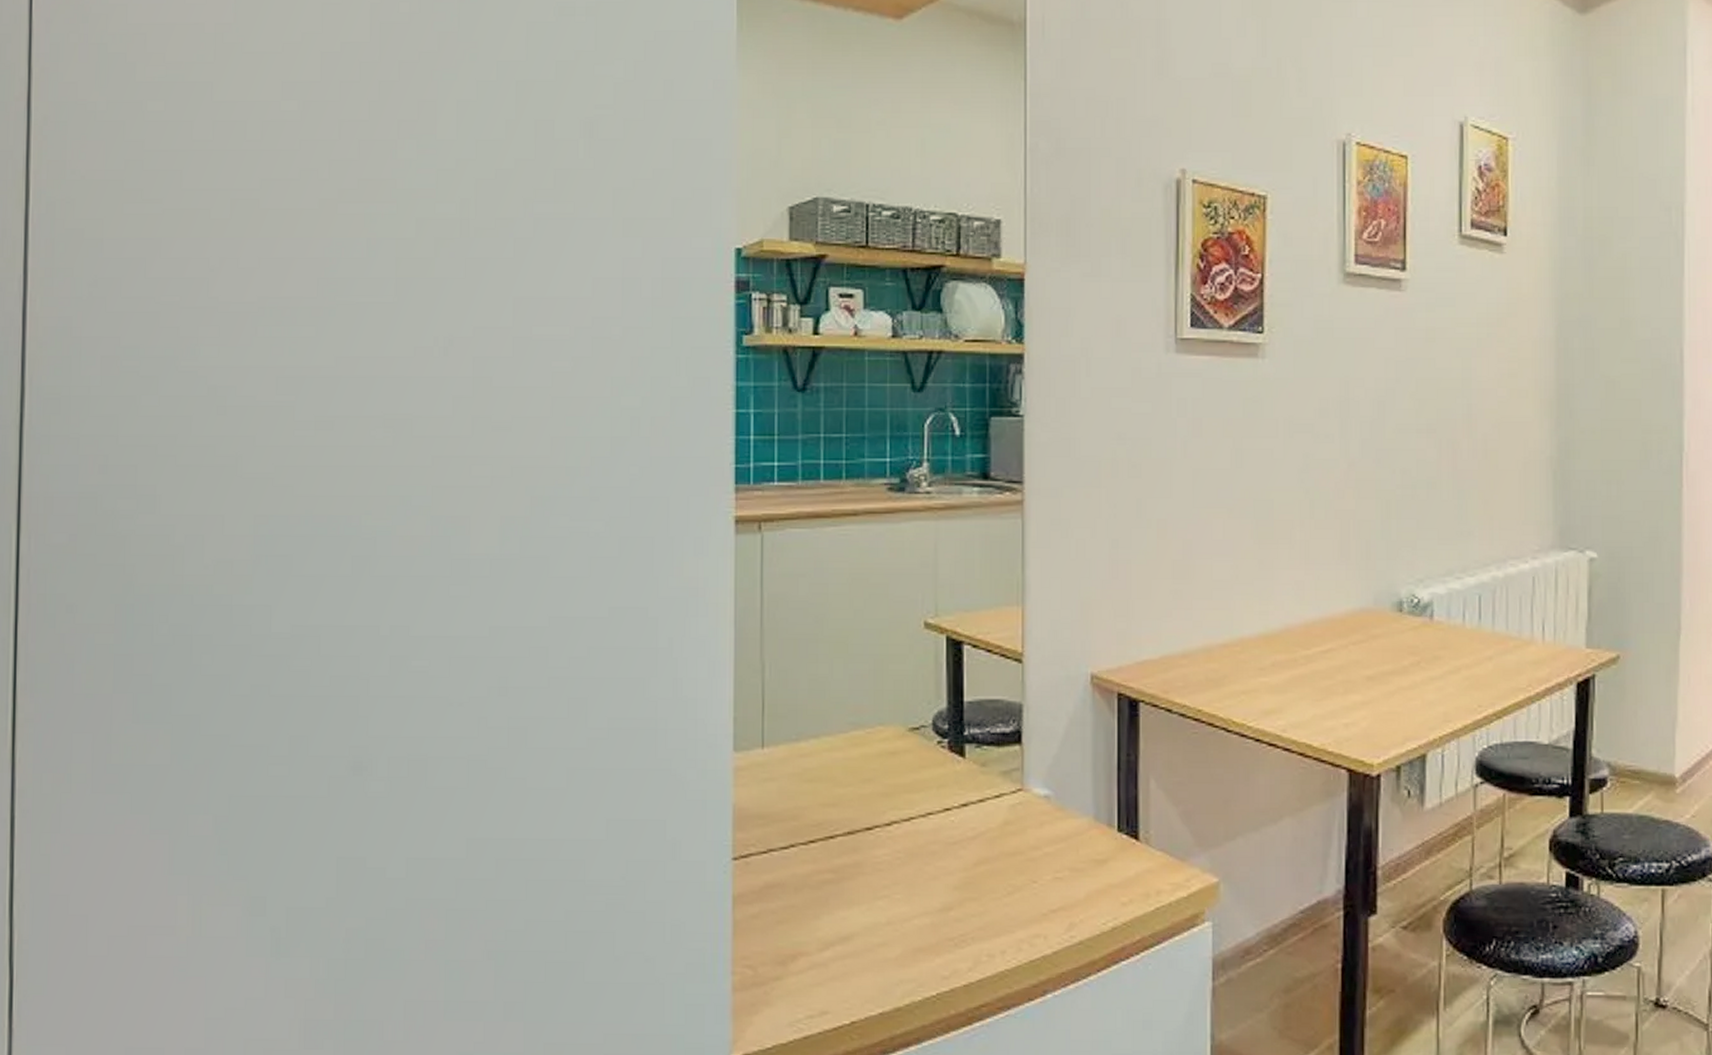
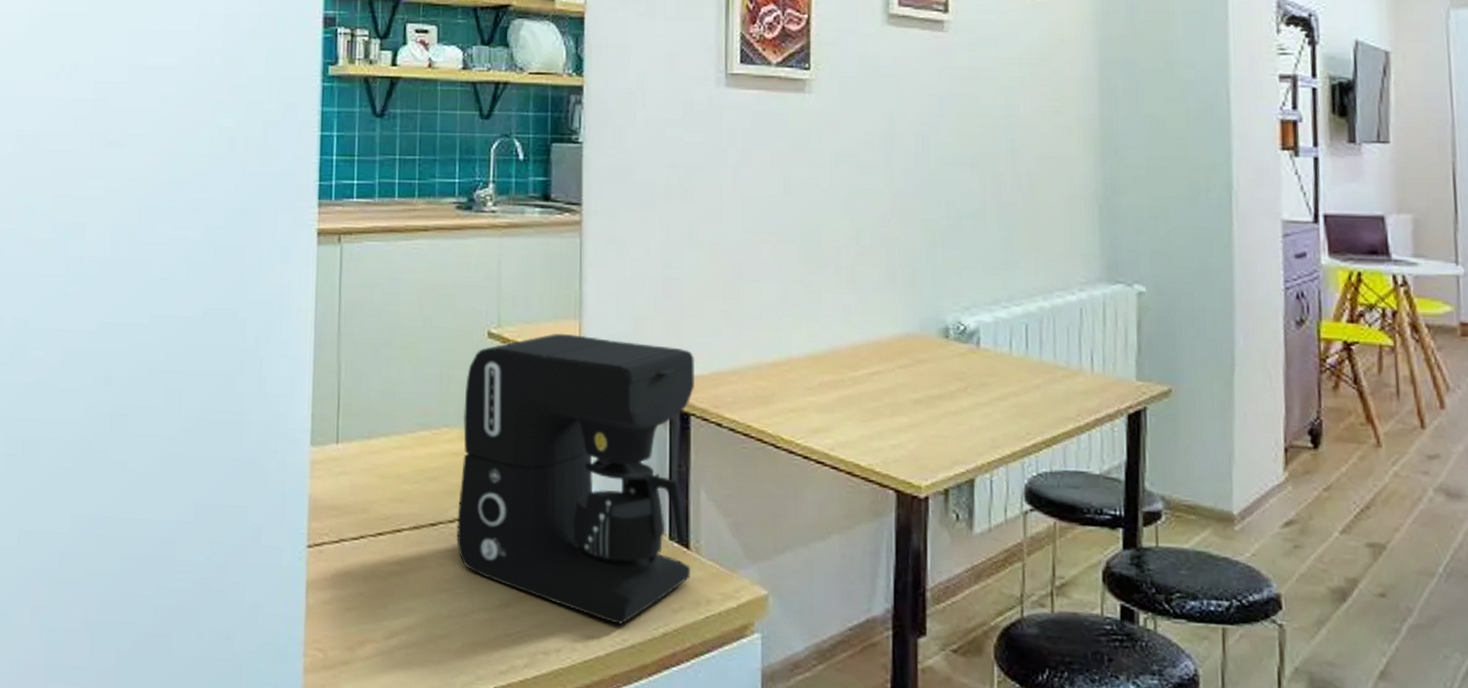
coffee maker: none [894,621,1144,921] -> present [456,333,695,625]

